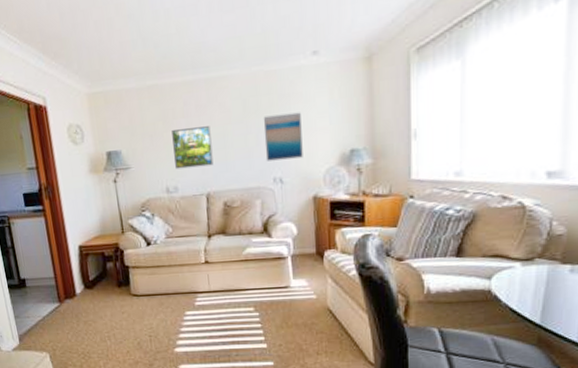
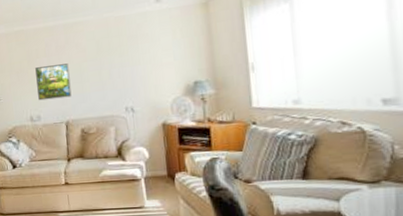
wall art: present [263,112,303,161] -> none [114,50,152,93]

